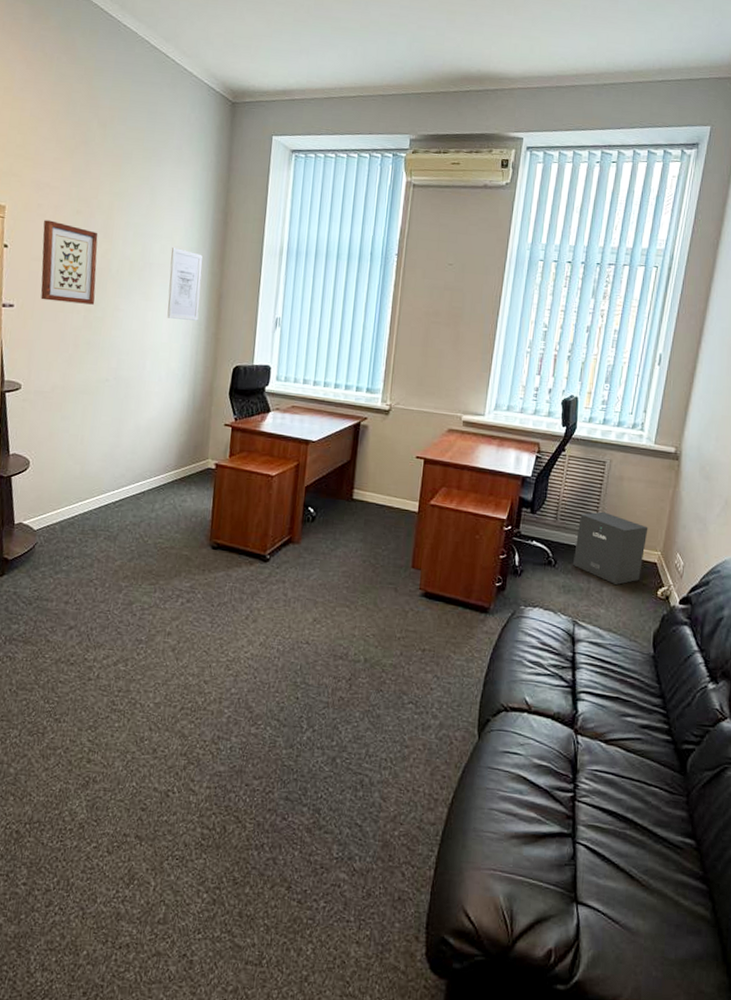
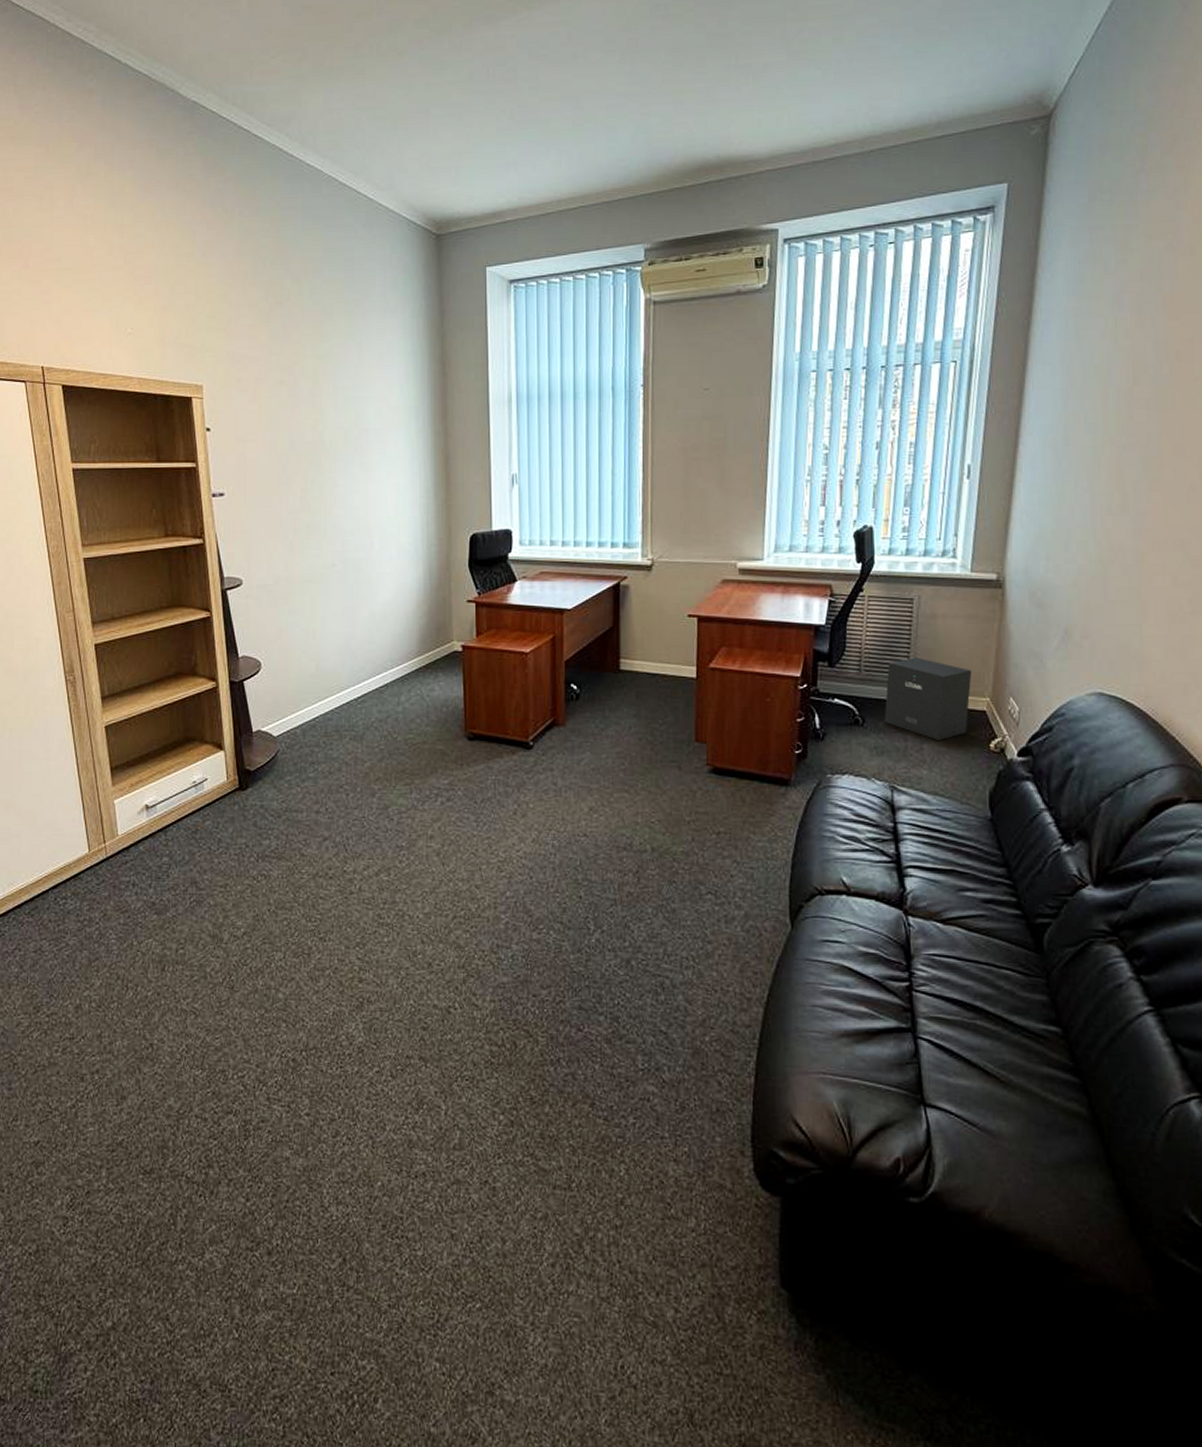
wall art: present [41,220,98,305] -> none [246,395,311,484]
wall art: present [167,246,203,321] -> none [387,408,425,489]

